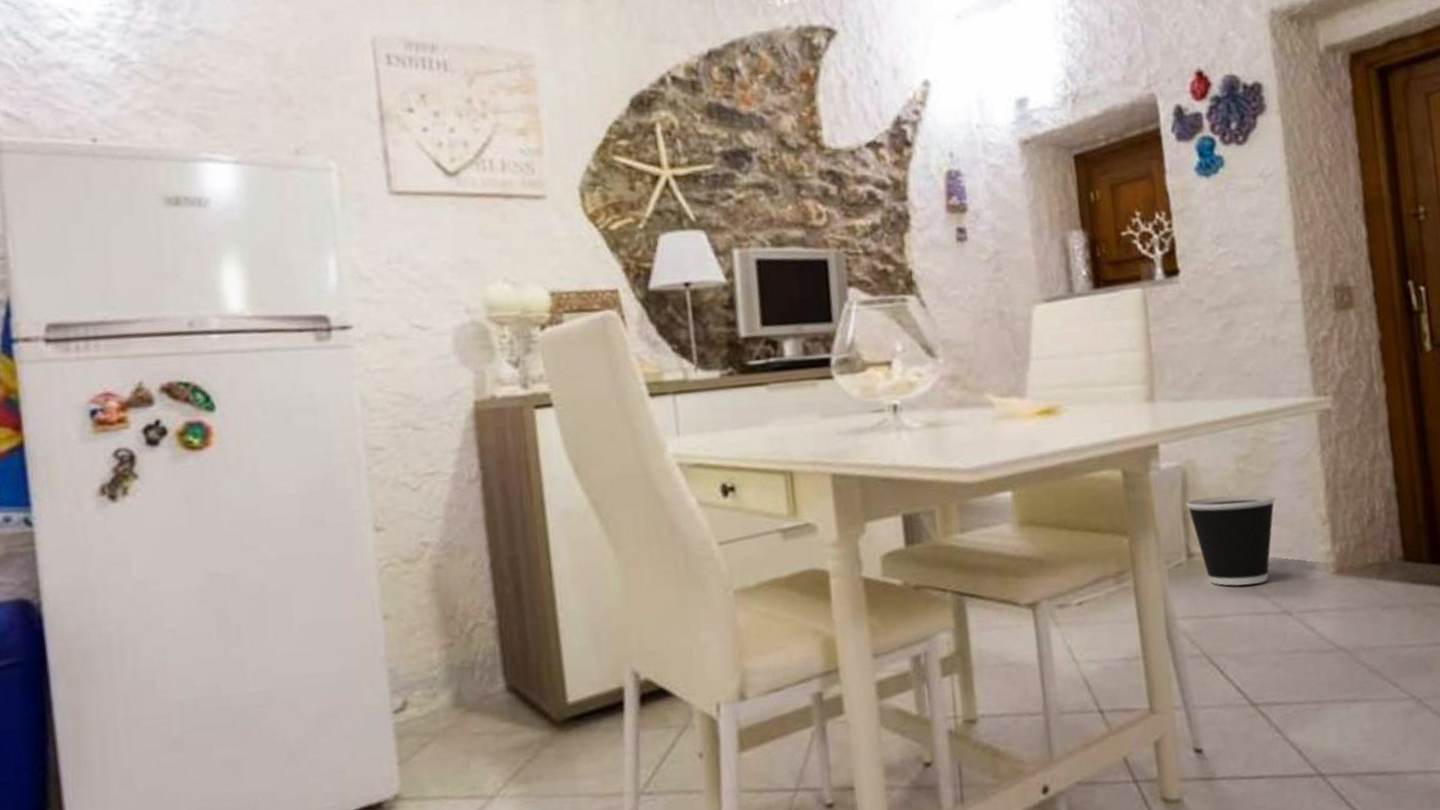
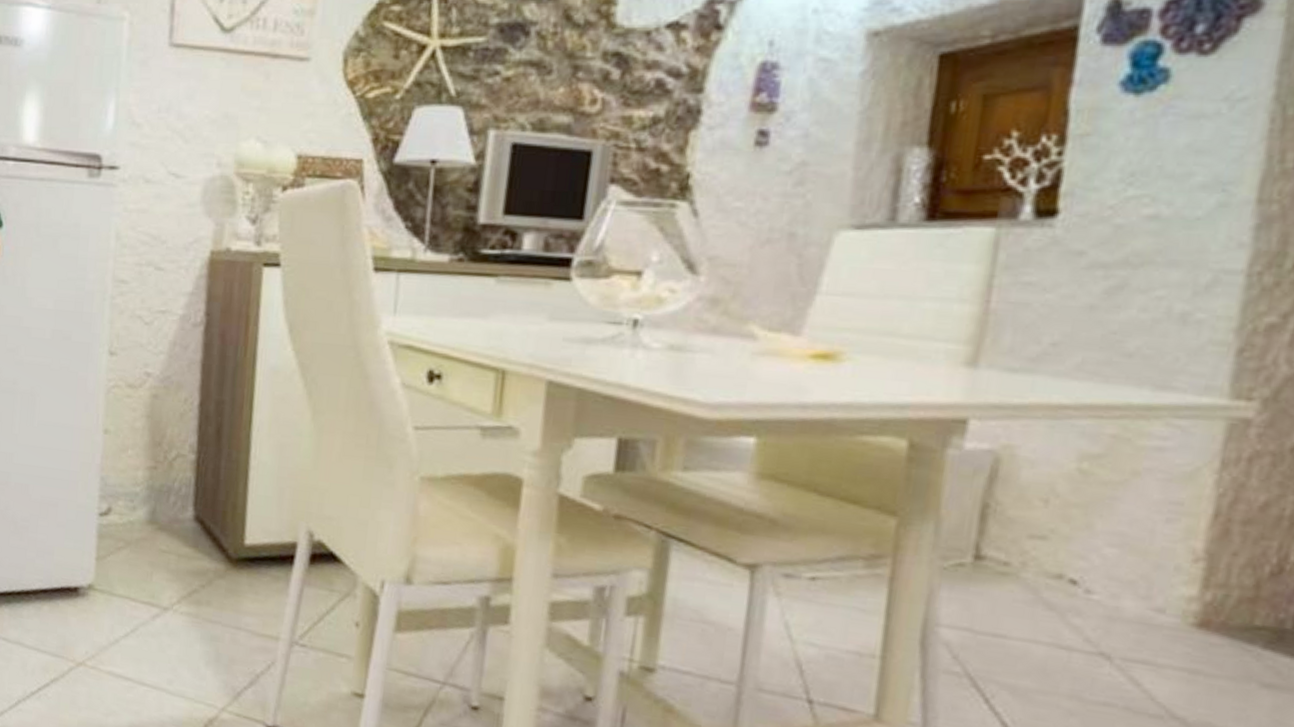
wastebasket: present [1186,494,1276,586] -> none [989,493,1129,613]

